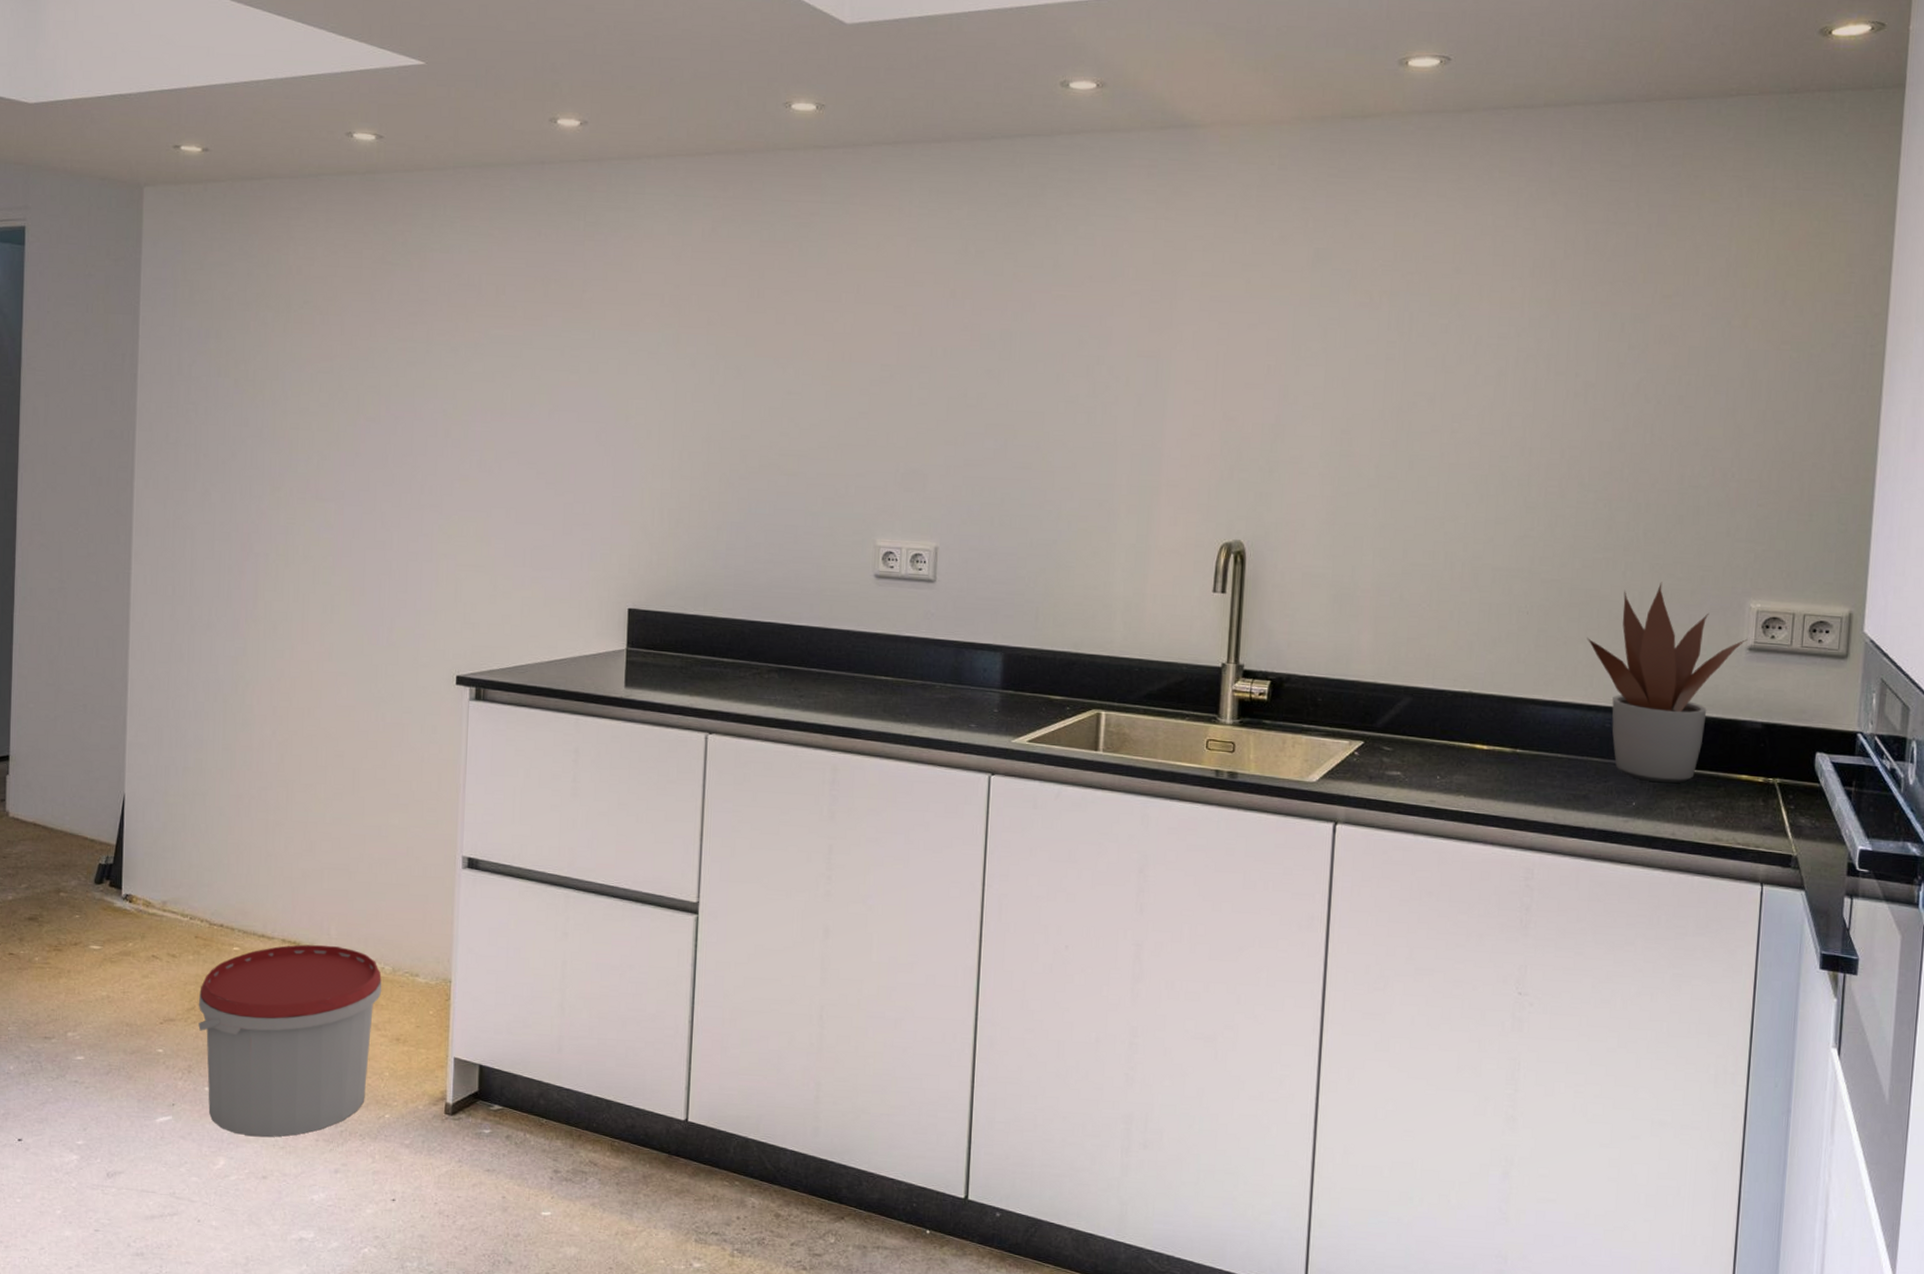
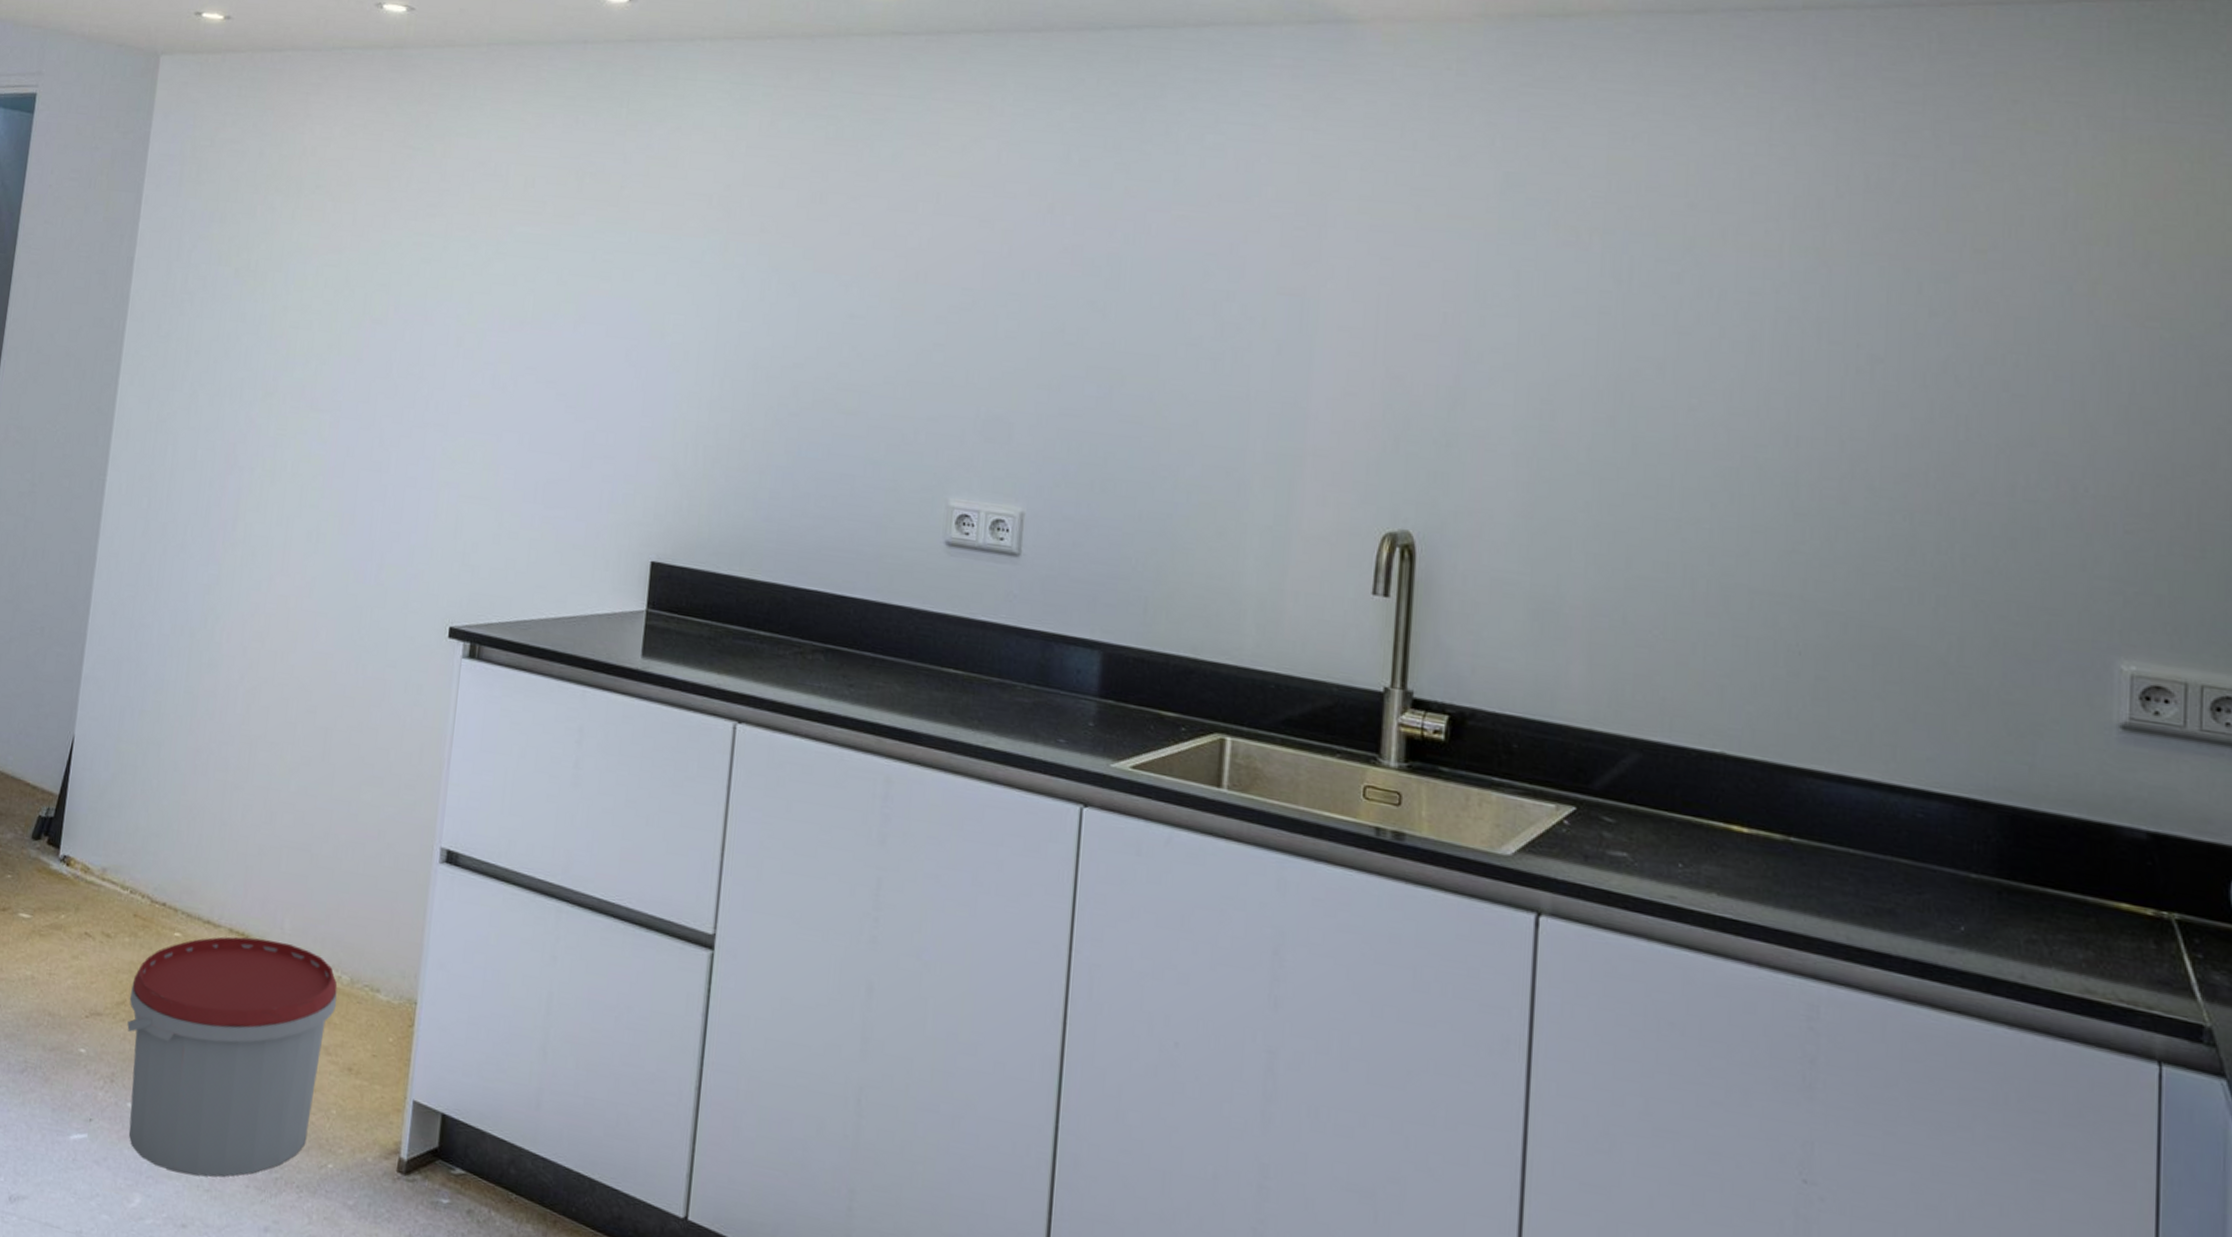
potted plant: present [1587,582,1748,784] -> none [1885,625,2120,906]

